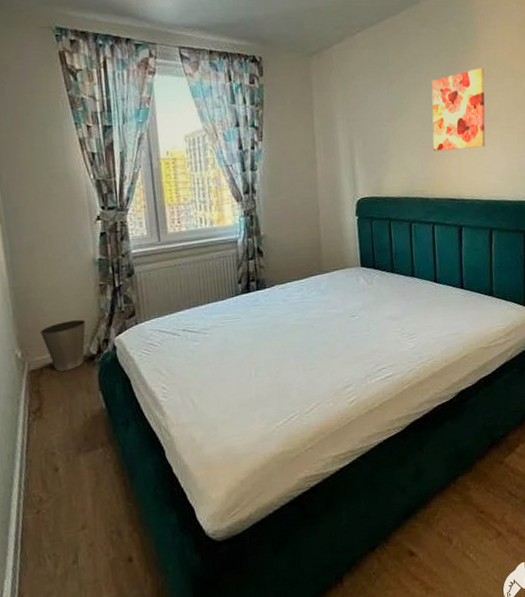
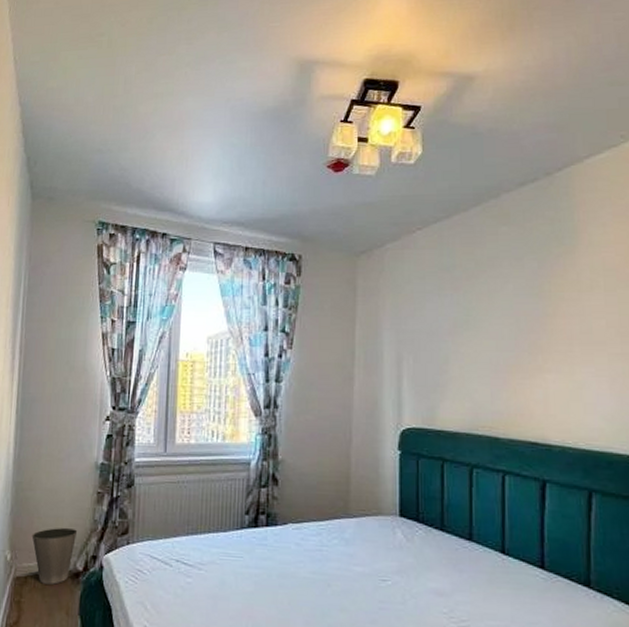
wall art: present [431,68,486,151] -> none [509,276,588,378]

